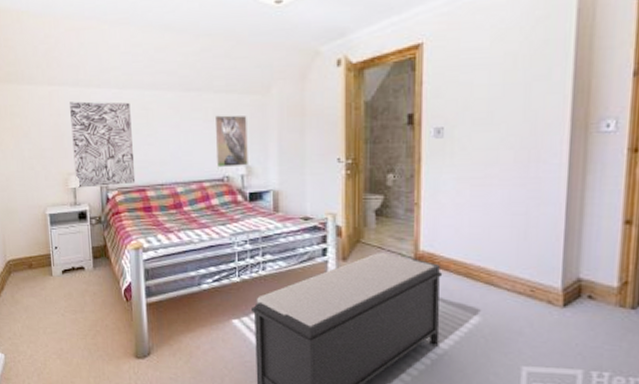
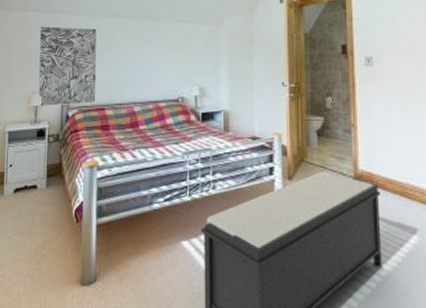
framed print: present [214,114,248,168] -> none [172,42,202,89]

